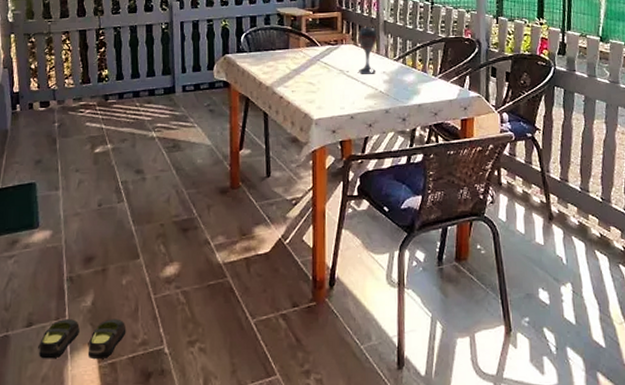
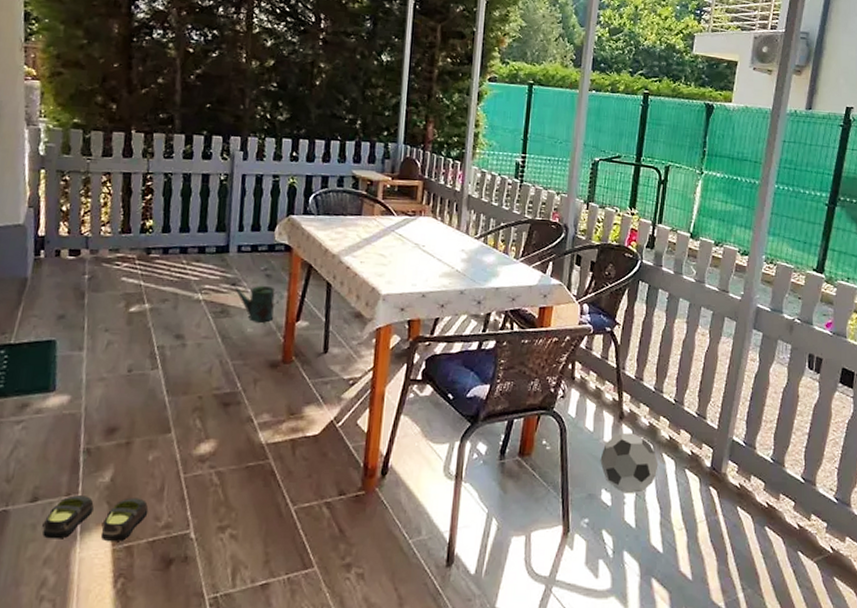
watering can: none [179,117,226,153] -> present [230,281,283,323]
cup: present [359,27,377,74] -> none [436,199,460,251]
soccer ball: none [534,232,592,292] -> present [600,432,659,494]

